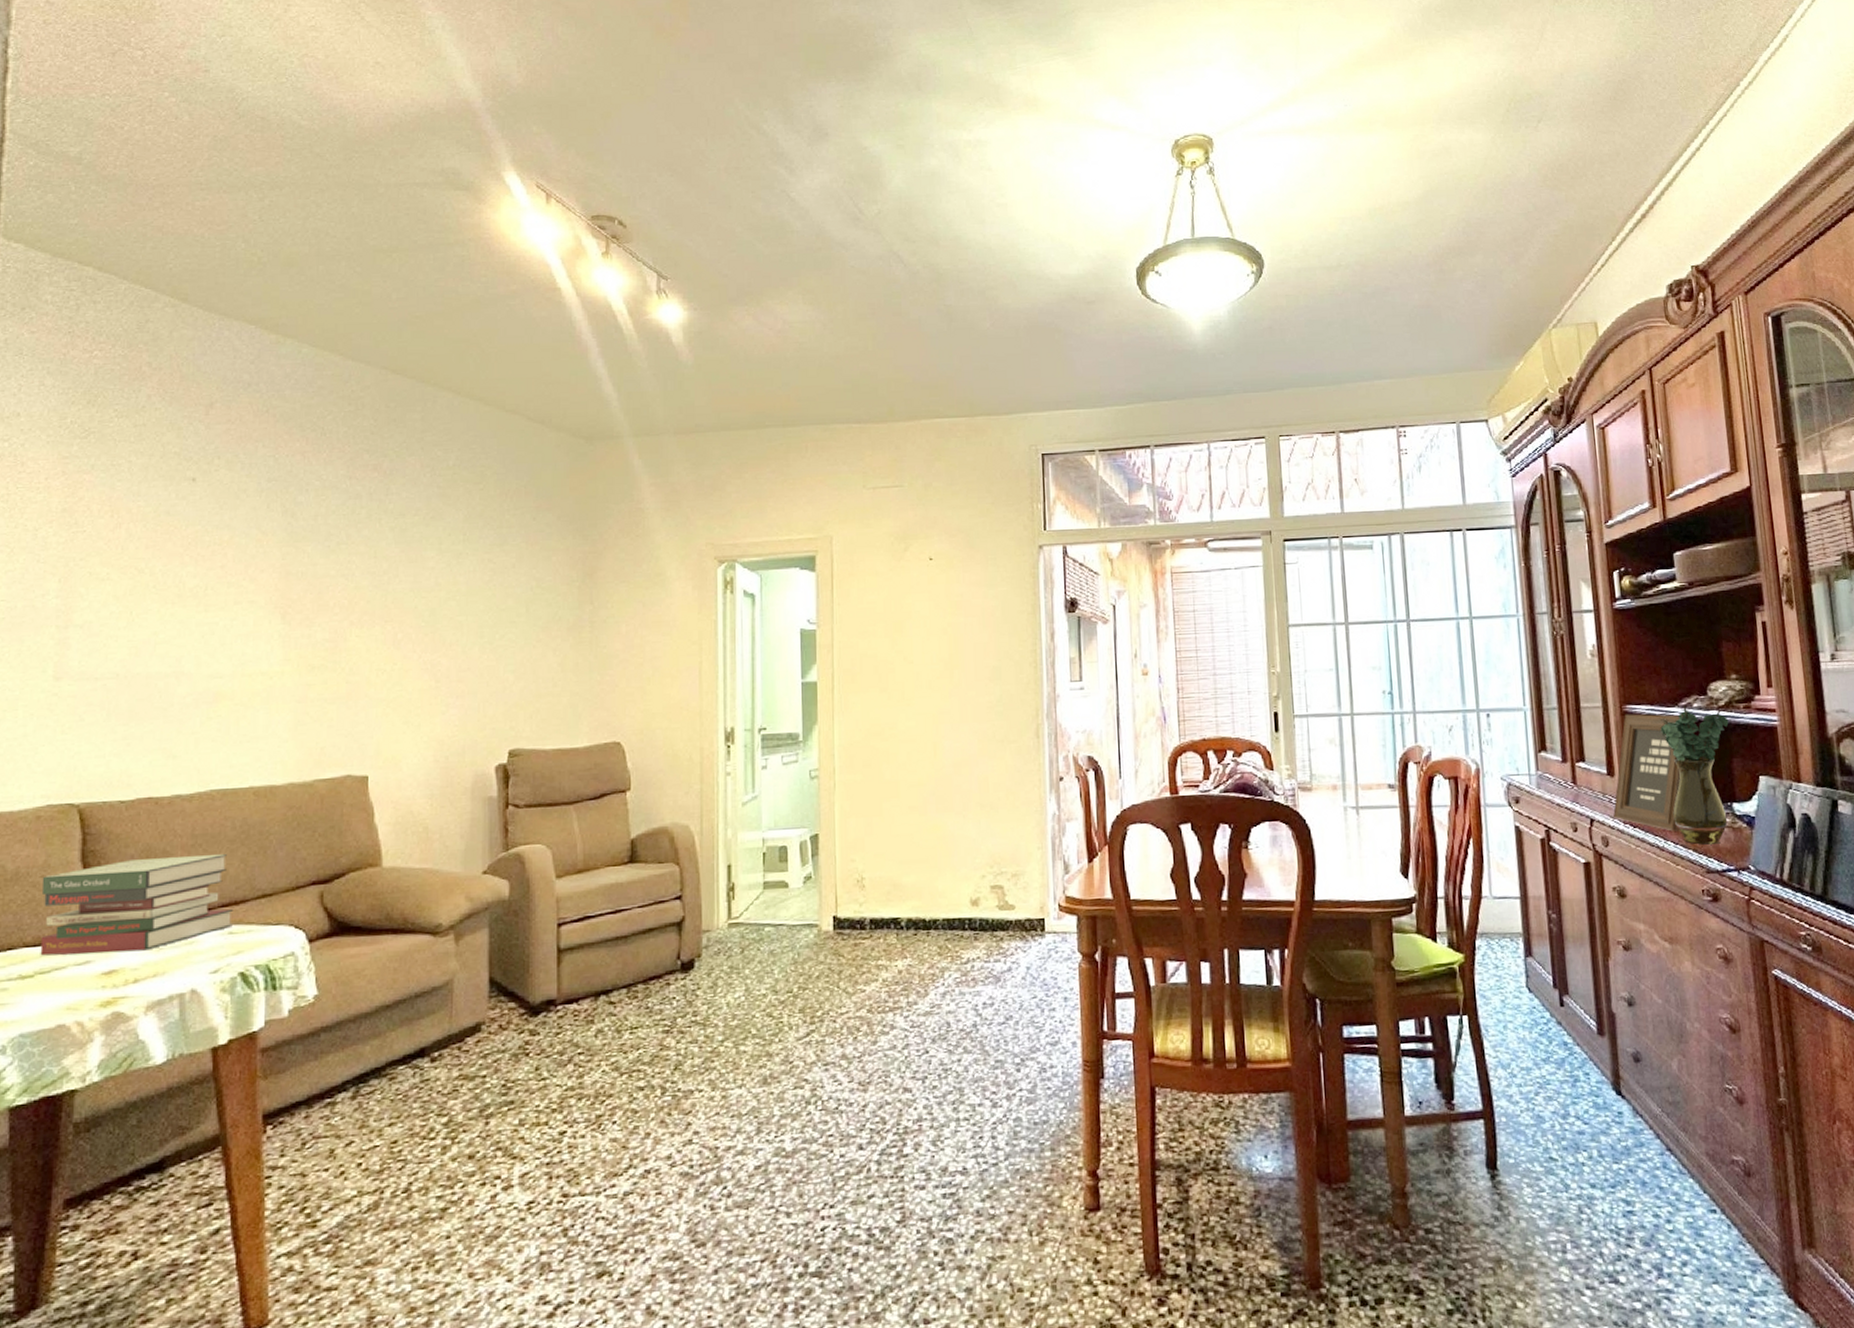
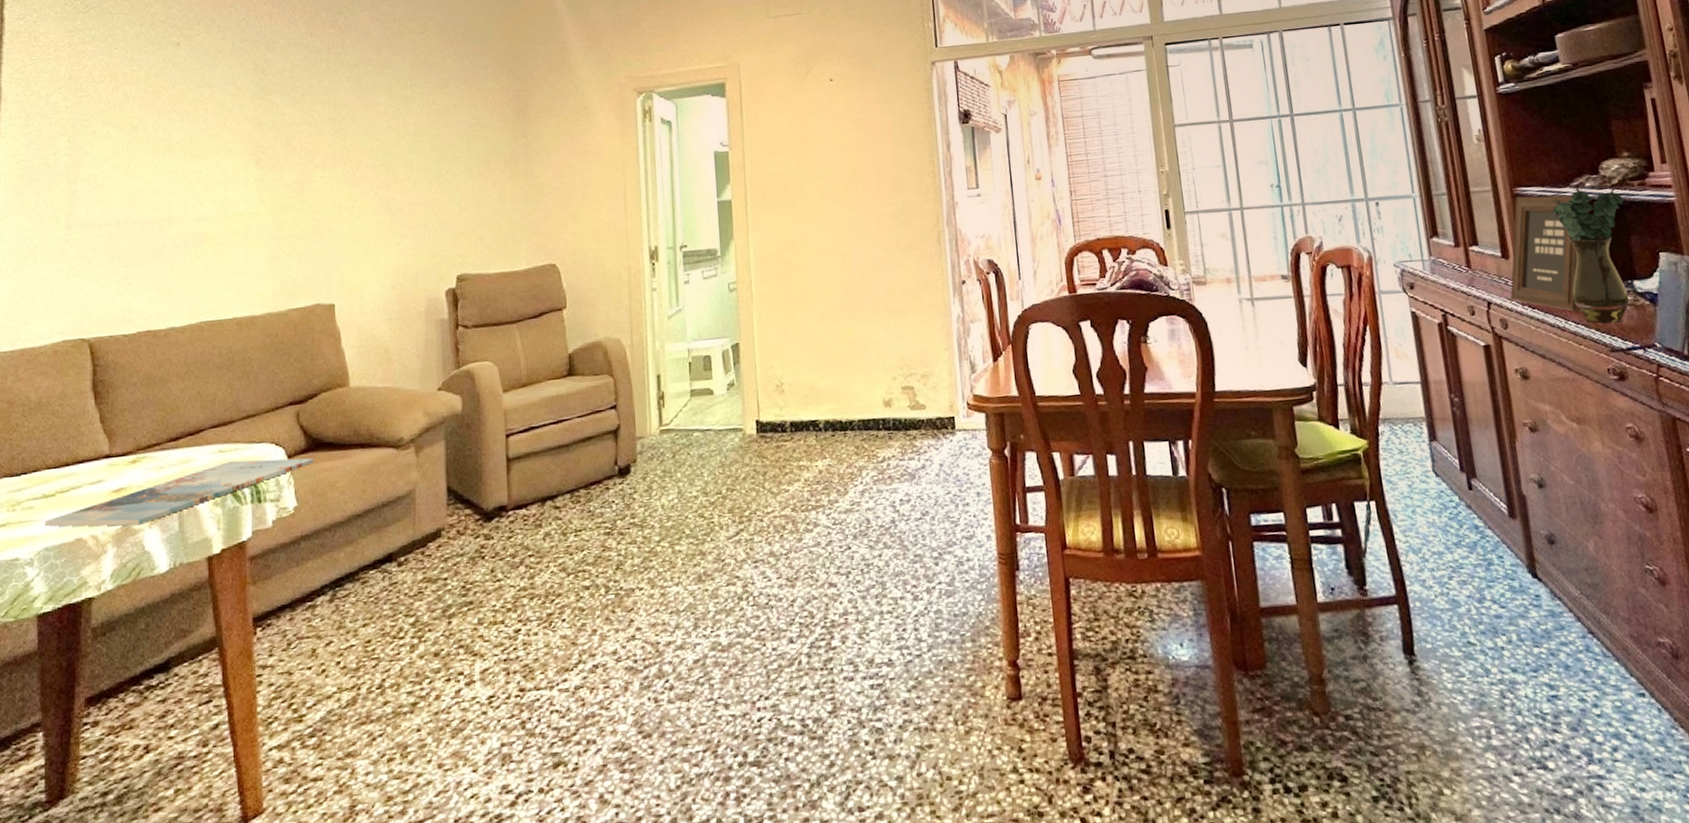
magazine: none [20,943,339,1013] -> present [44,458,315,527]
books: present [40,854,233,956] -> none [60,380,222,477]

